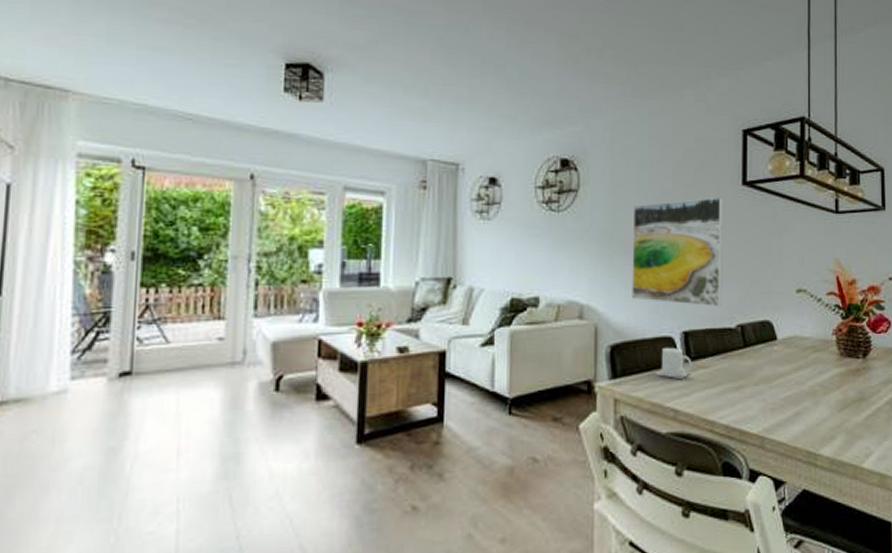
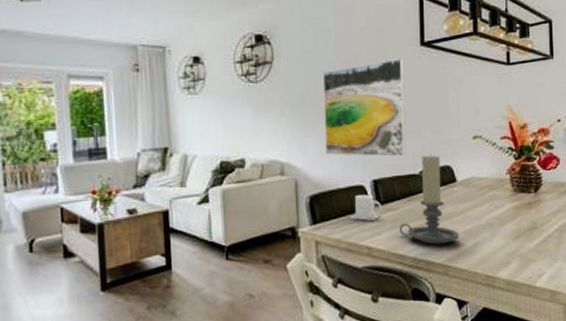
candle holder: none [711,306,778,412] -> present [399,154,459,245]

